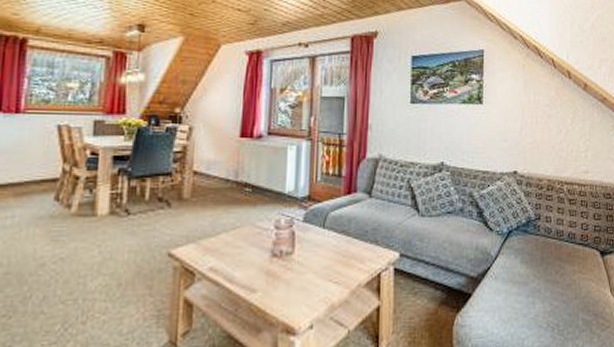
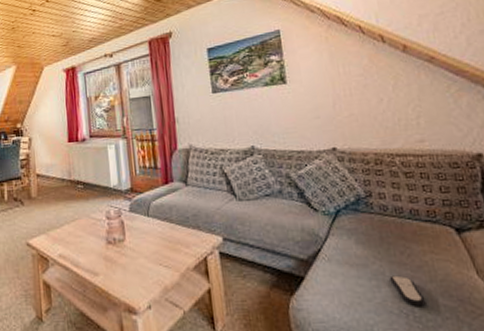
remote control: none [544,292,569,321] -> present [389,275,426,307]

